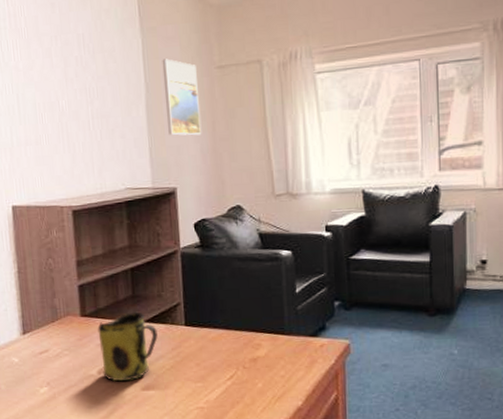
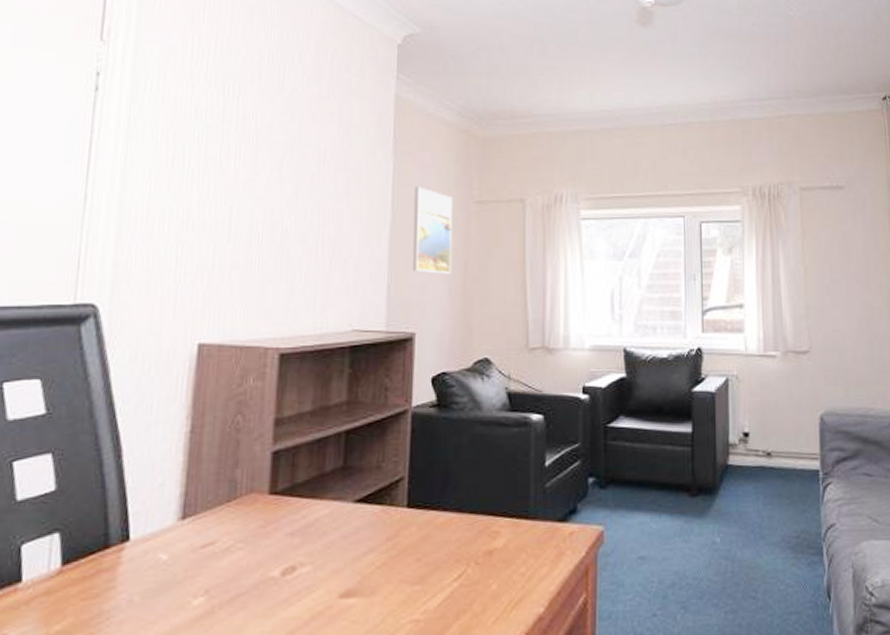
mug: present [97,311,158,382] -> none [288,488,370,587]

